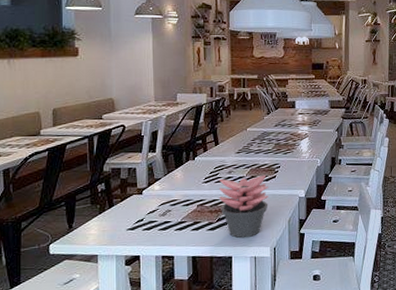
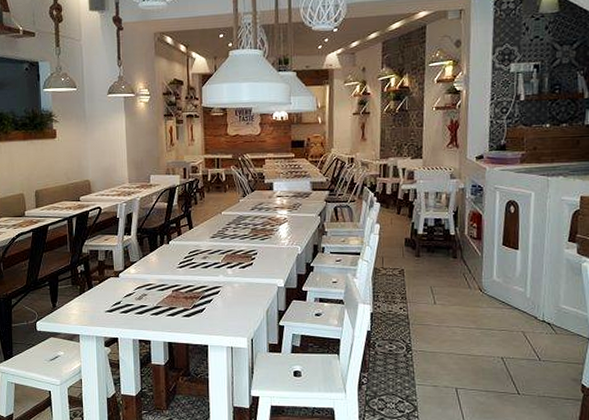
succulent plant: present [219,175,269,238] -> none [194,261,245,326]

